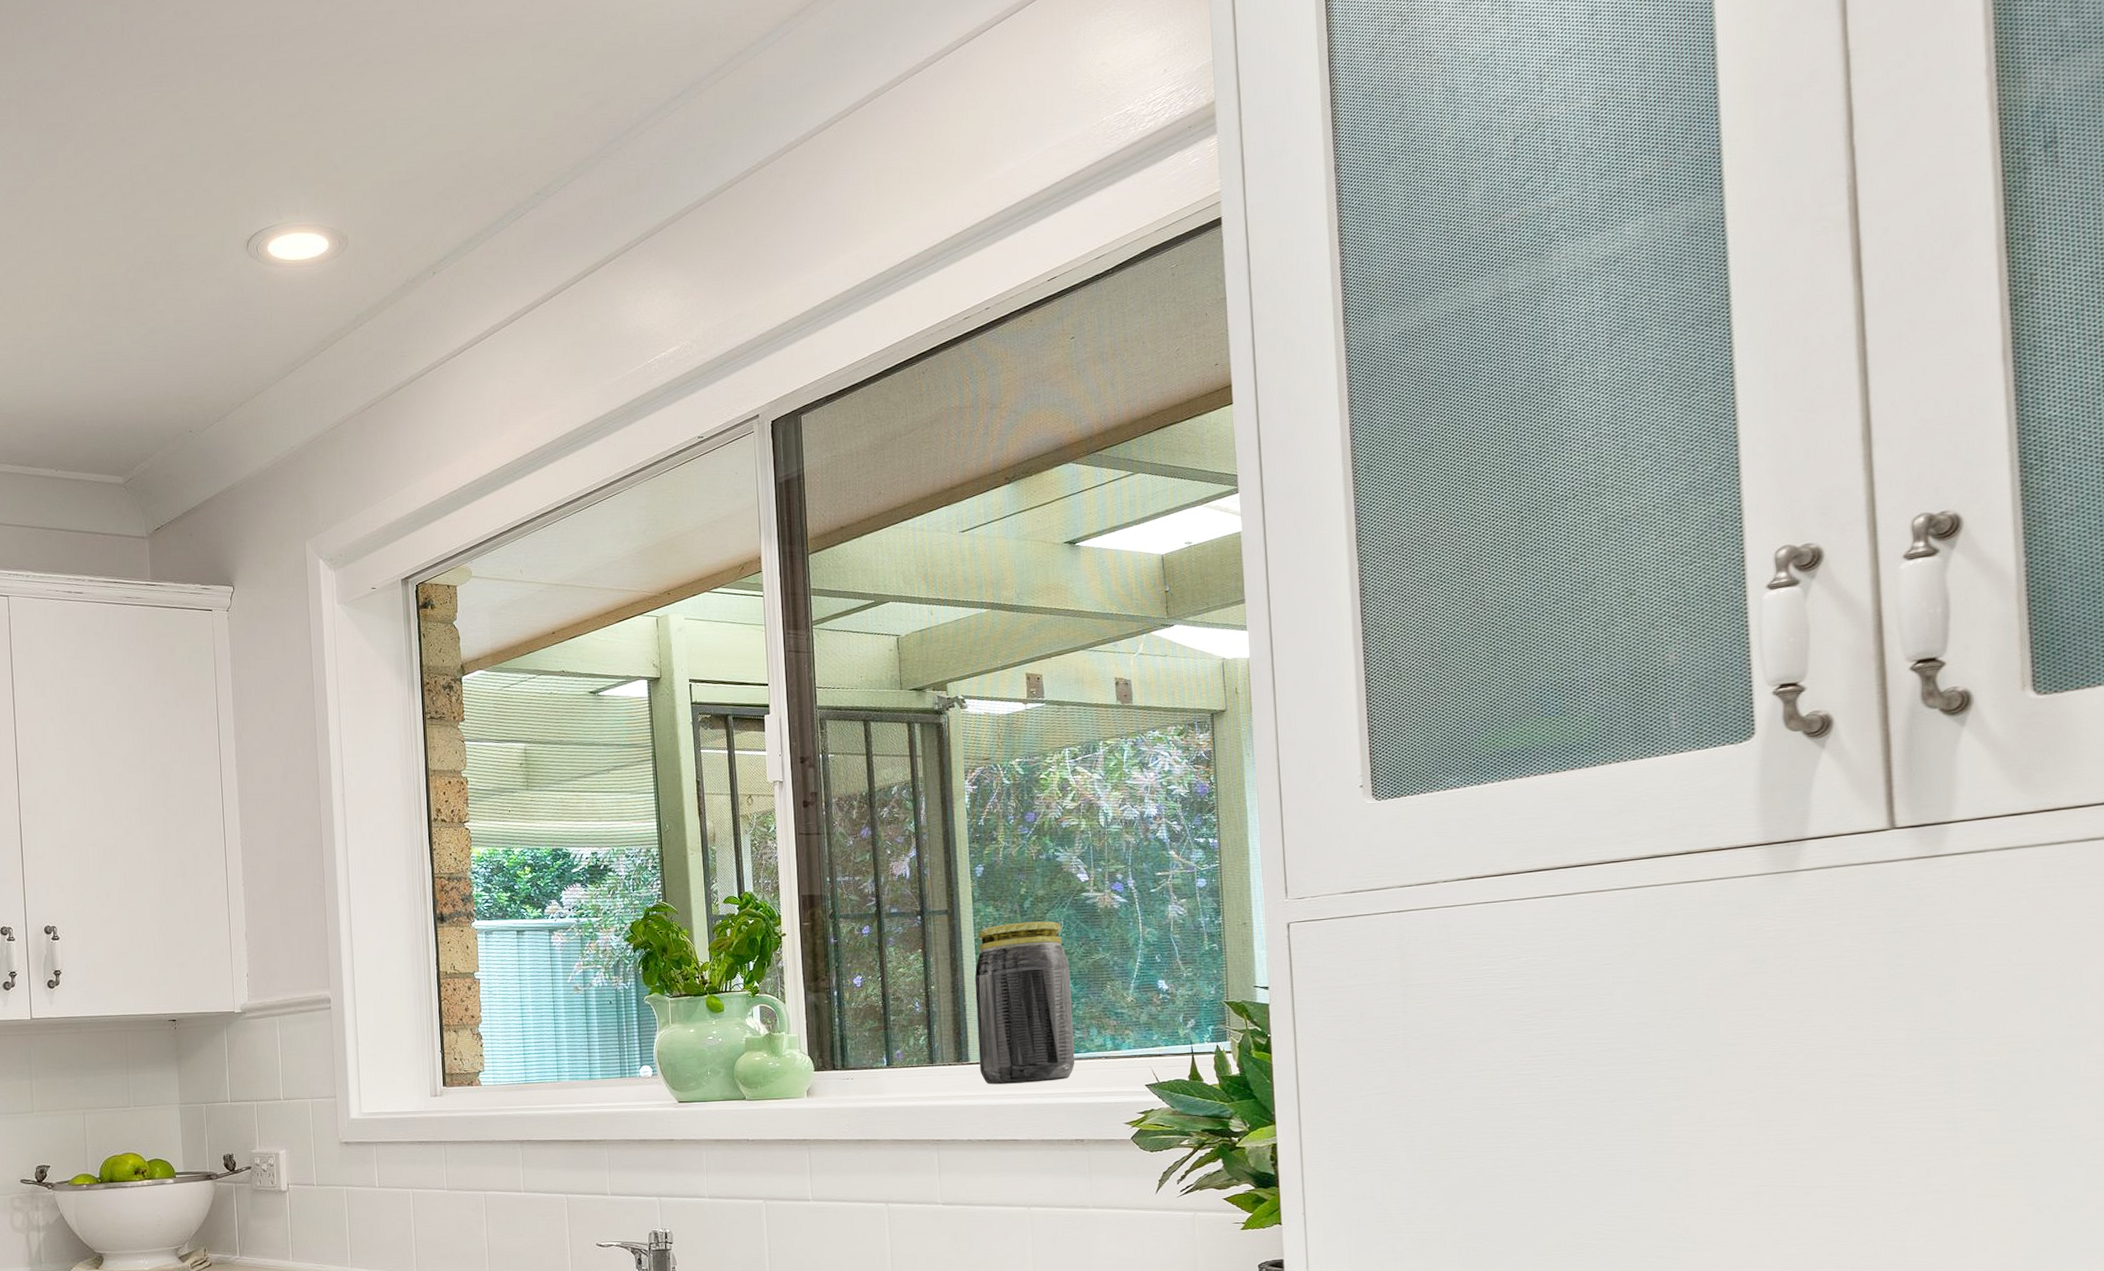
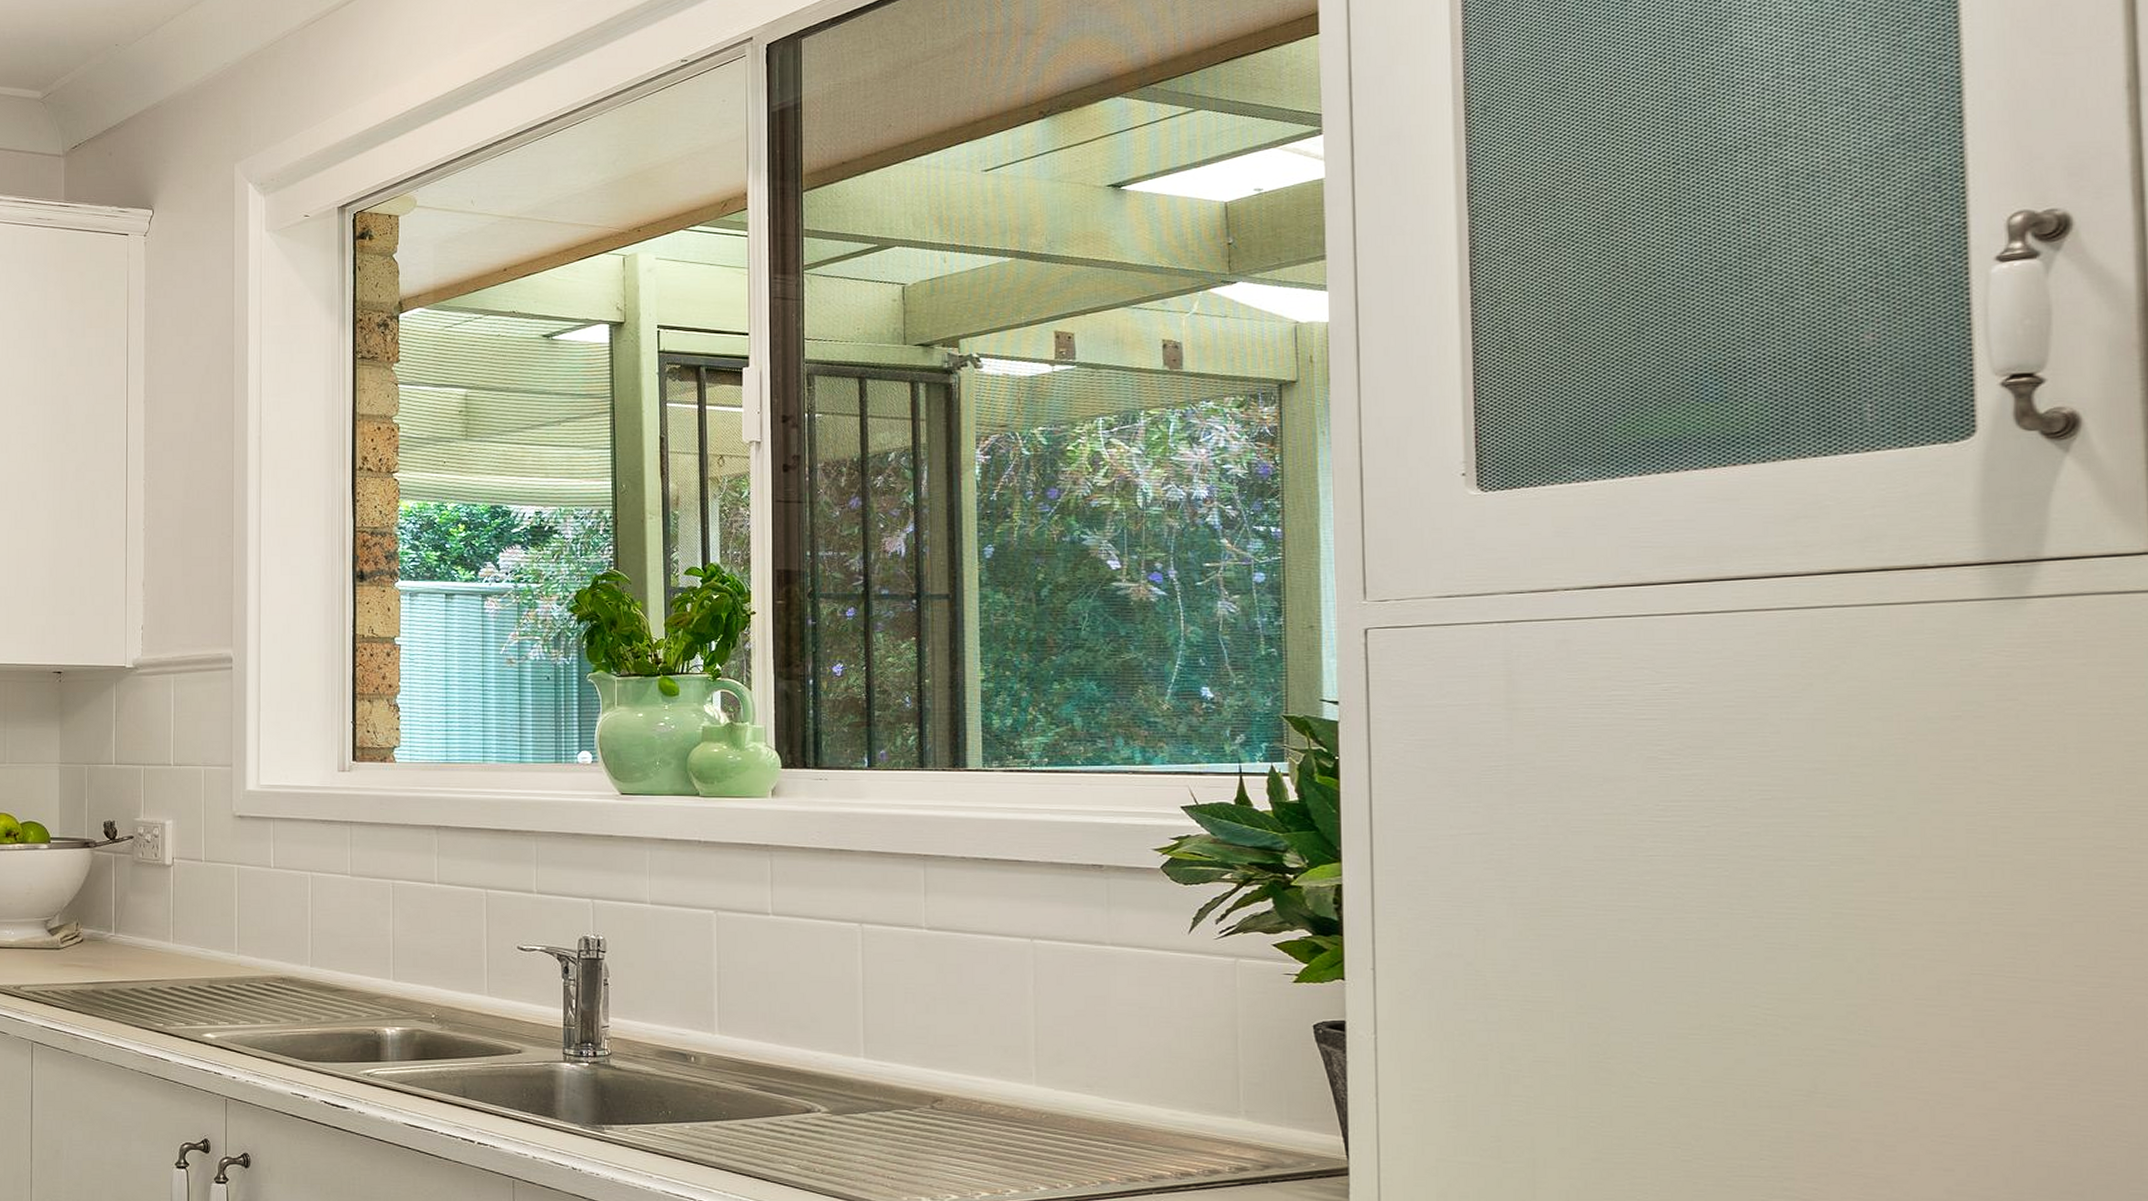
jar: present [974,921,1075,1085] -> none [978,612,1096,796]

